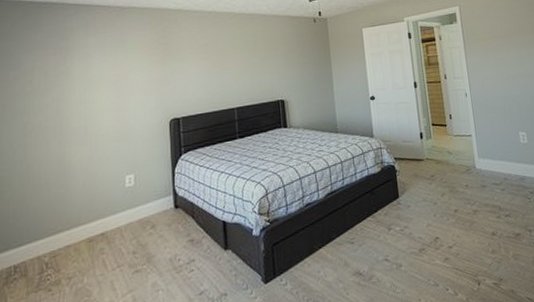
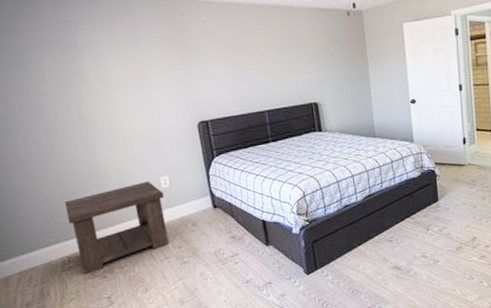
side table: none [24,179,127,288] -> present [64,180,169,275]

